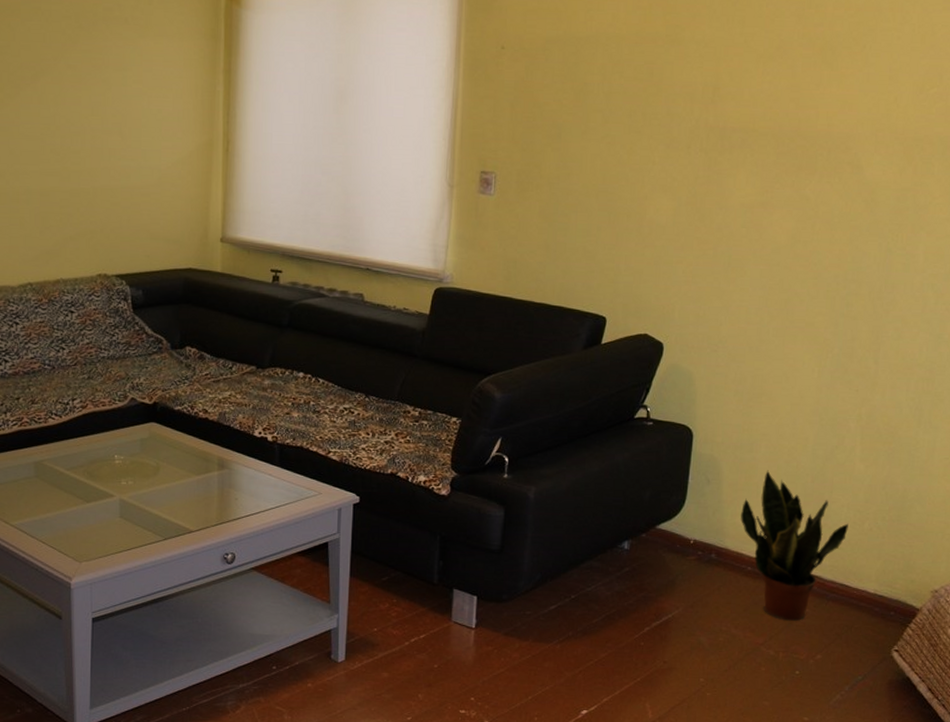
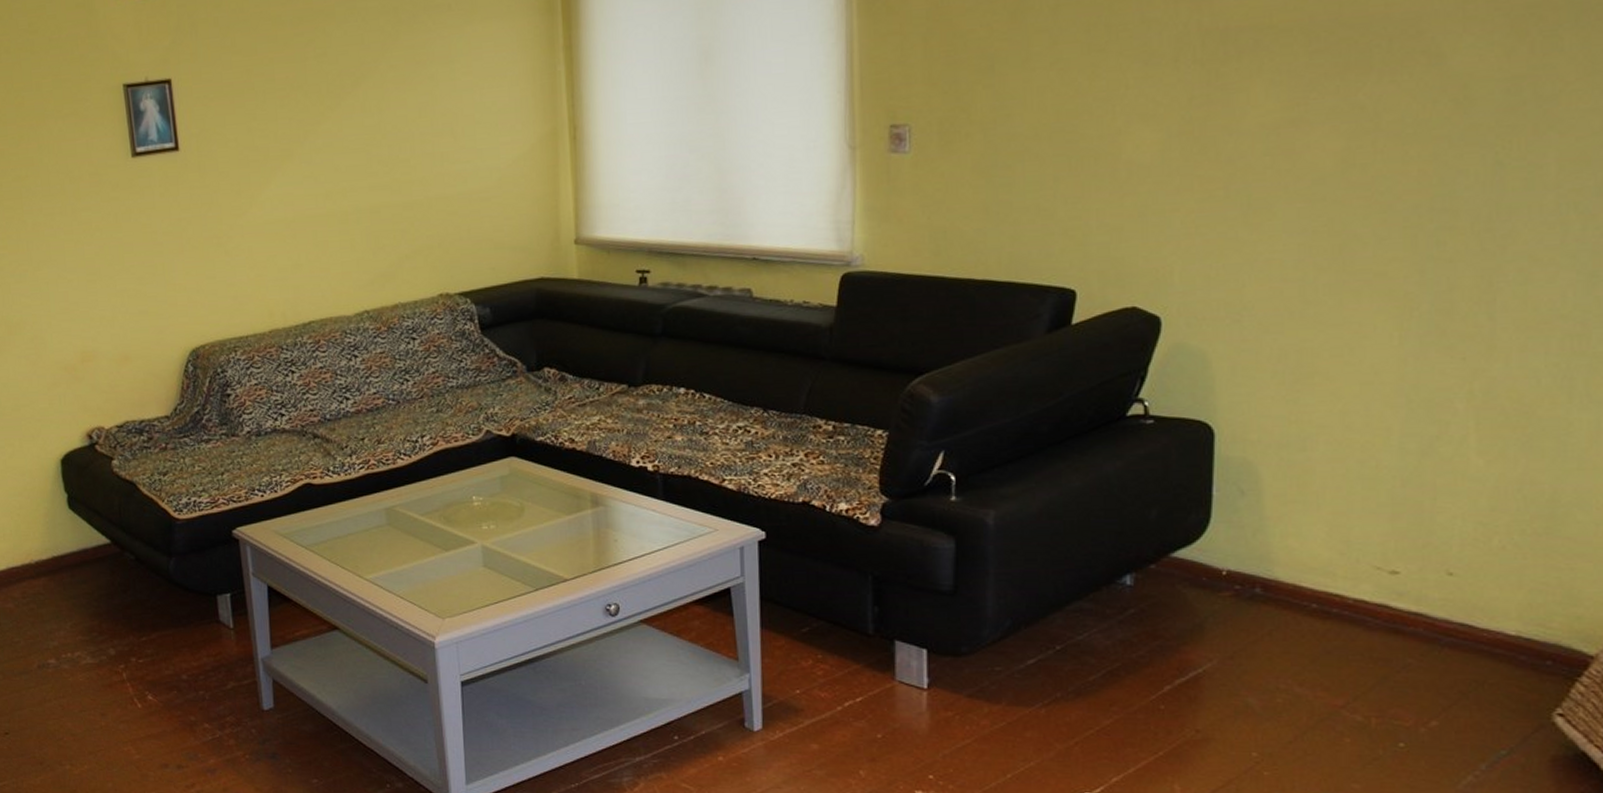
potted plant: present [741,470,848,621] -> none [1295,474,1466,675]

